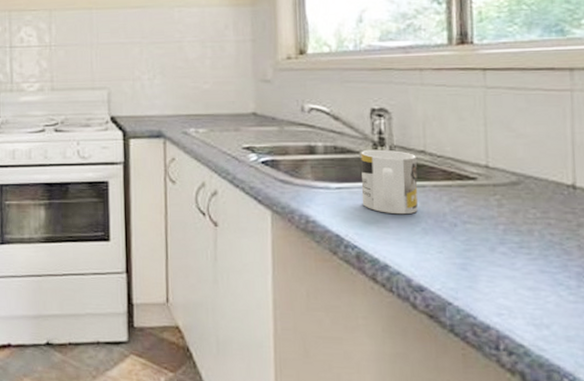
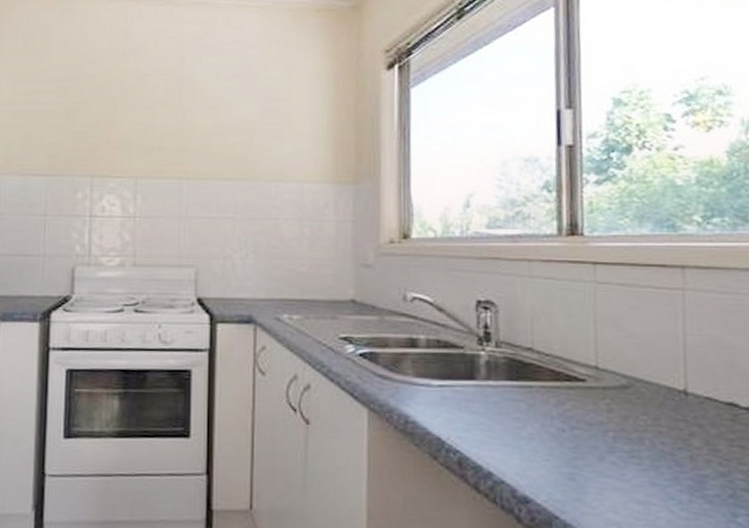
mug: present [361,149,418,215] -> none [465,344,524,418]

